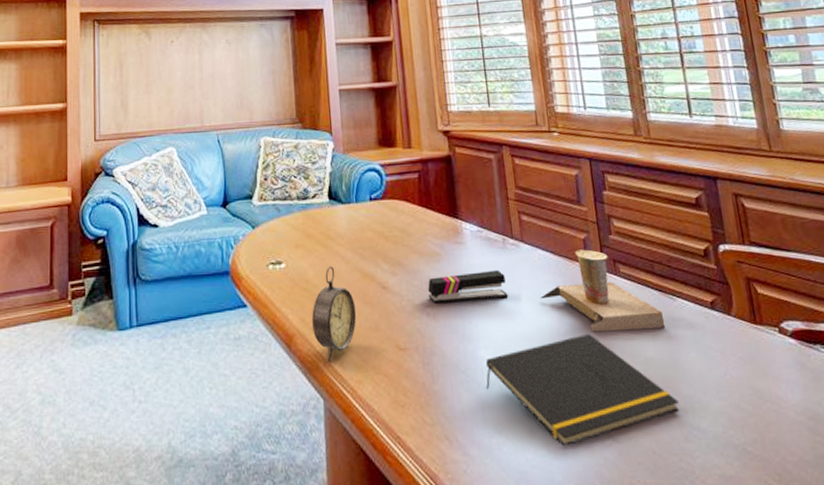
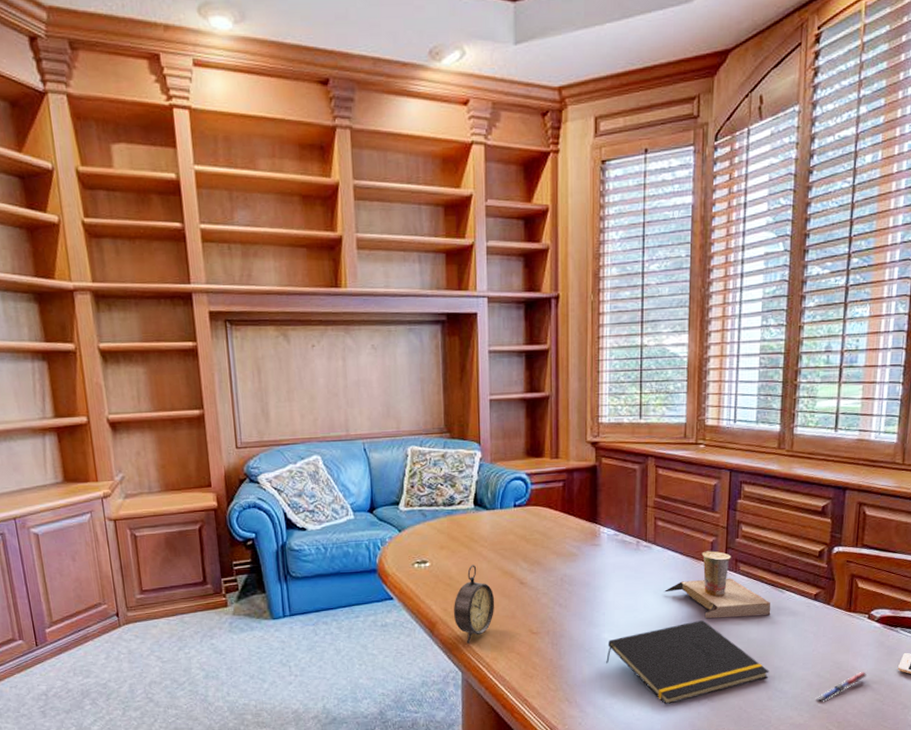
stapler: present [428,269,508,304] -> none [563,568,635,596]
pen: none [742,404,798,445] -> present [815,672,868,702]

